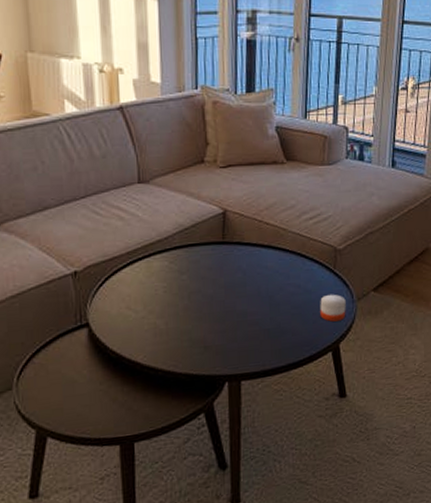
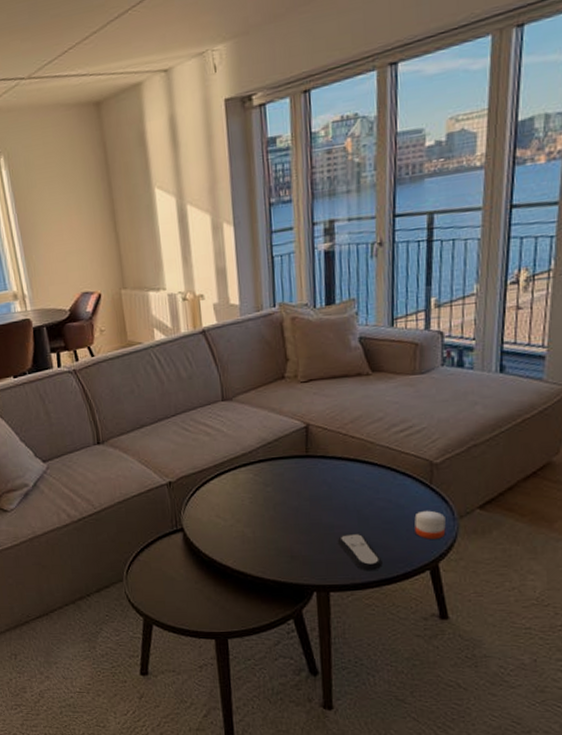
remote control: none [249,319,291,357] -> present [337,533,383,571]

